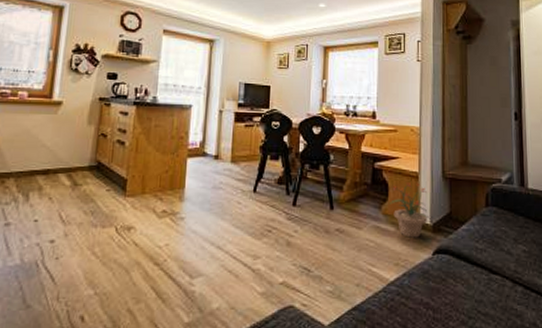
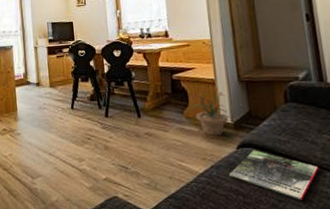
magazine: none [421,257,511,318] -> present [228,150,319,200]

